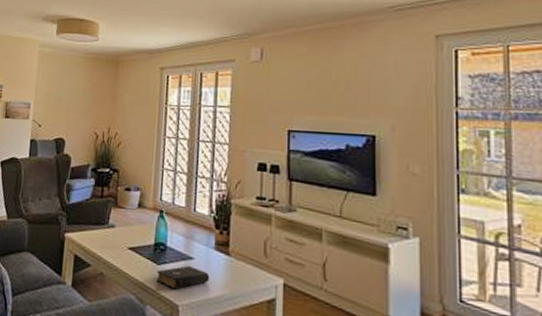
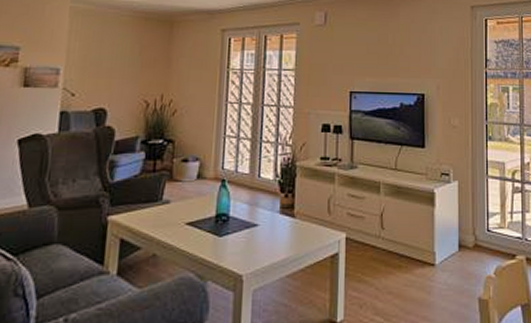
book: present [156,266,210,289] -> none [218,234,275,260]

